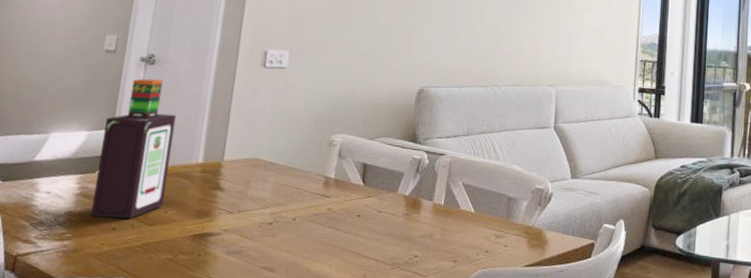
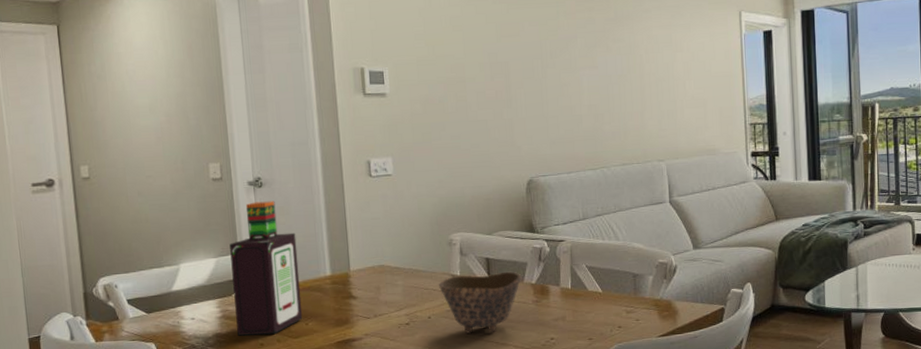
bowl: none [310,178,396,244] -> present [439,271,522,334]

